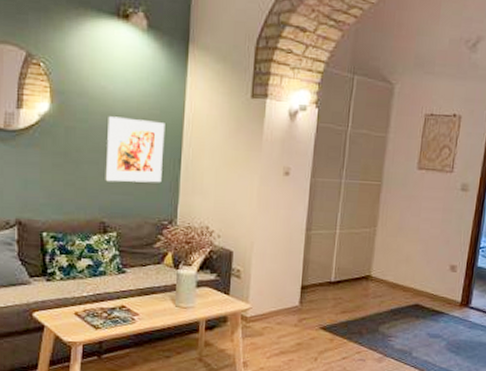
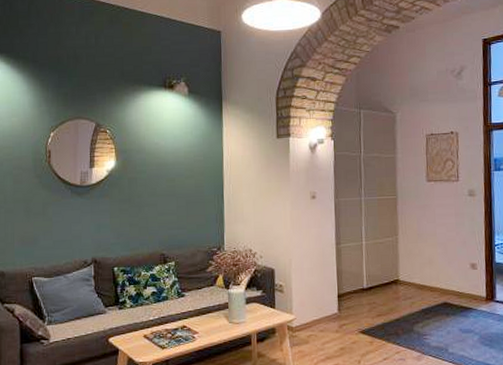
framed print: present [105,116,165,183] -> none [162,165,209,220]

